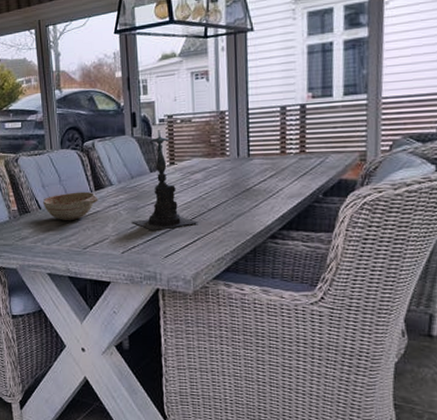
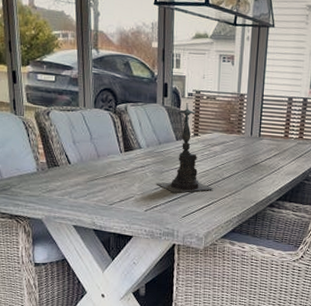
decorative bowl: present [43,191,98,220] -> none [73,151,127,177]

